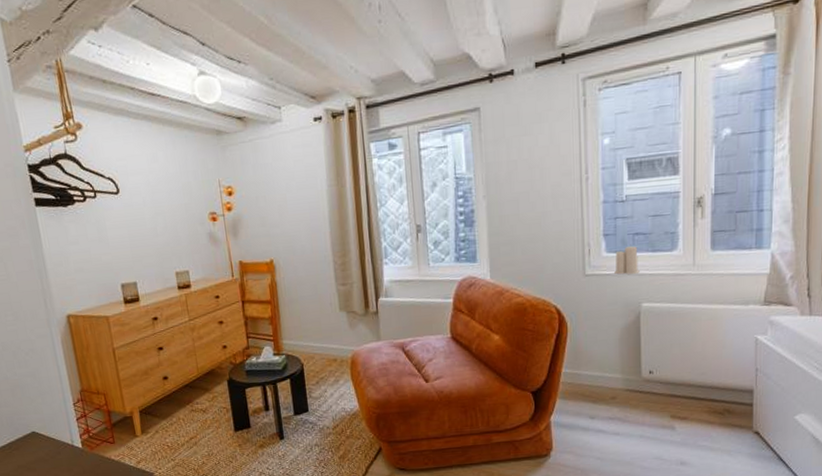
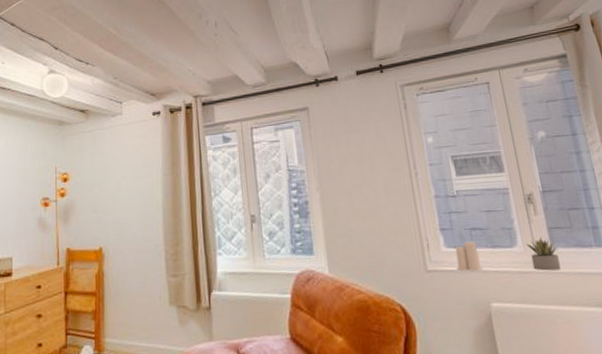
succulent plant: none [686,240,717,273] -> present [526,237,561,271]

